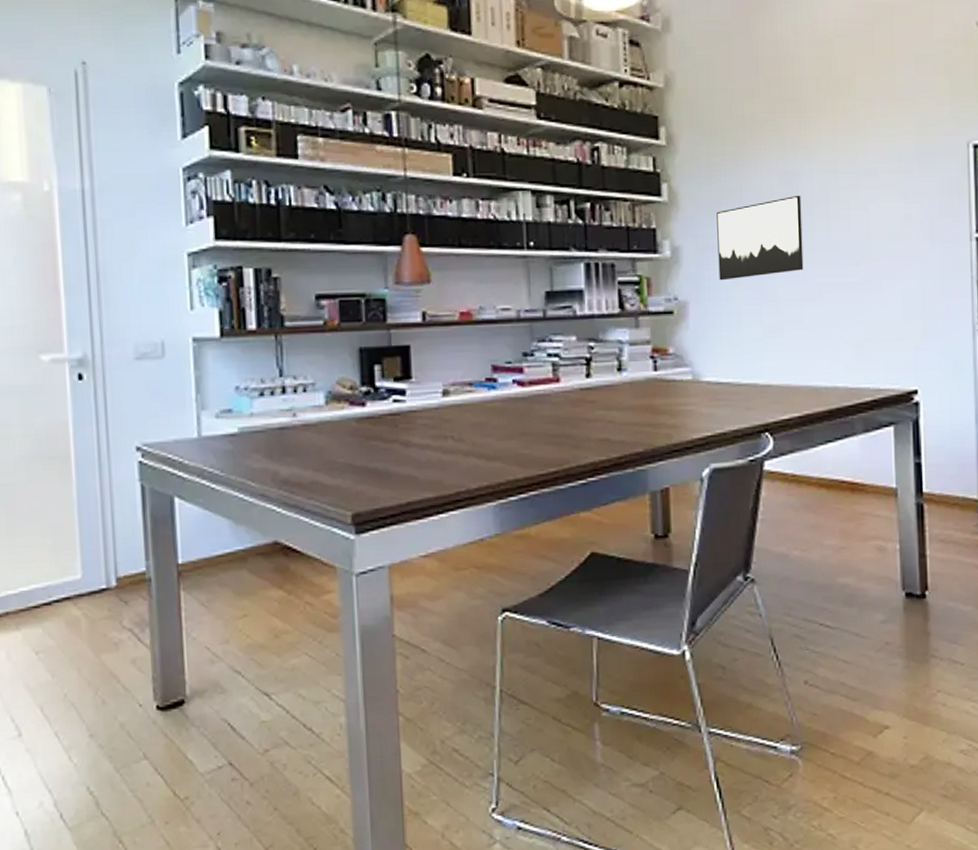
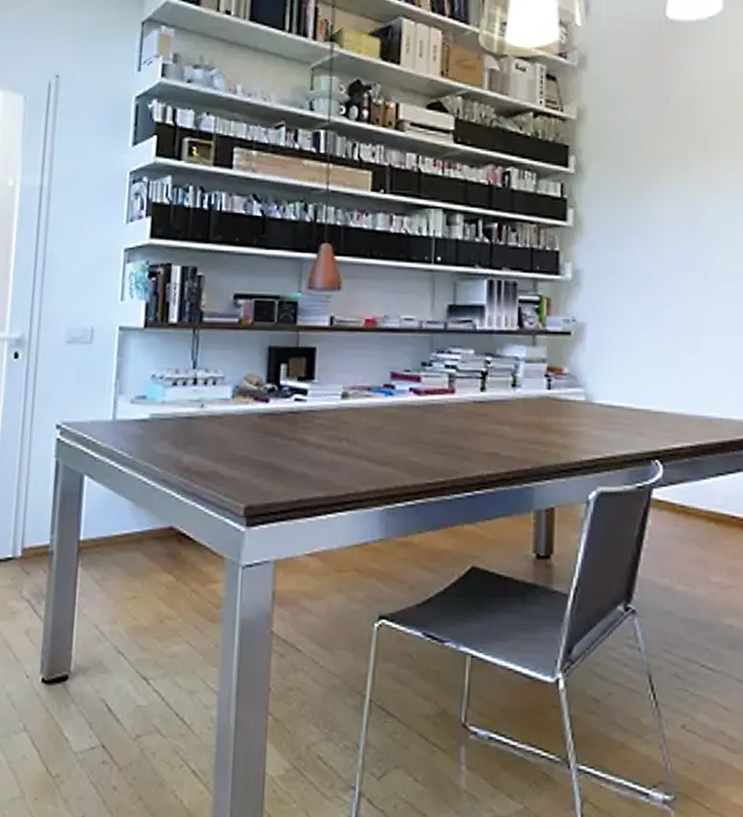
wall art: present [716,195,804,281] -> none [618,227,704,306]

